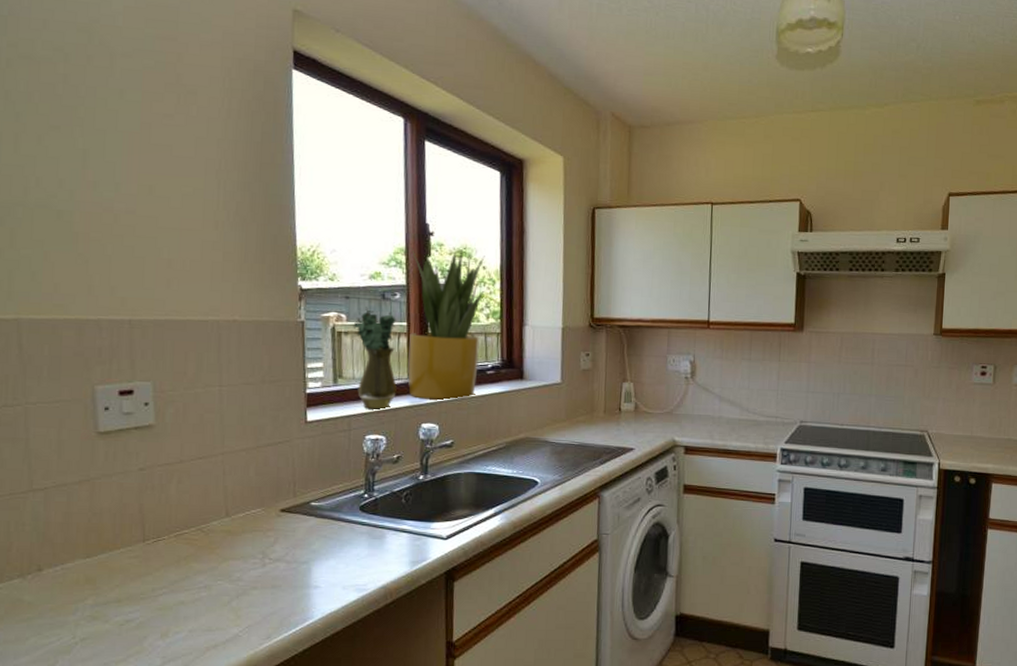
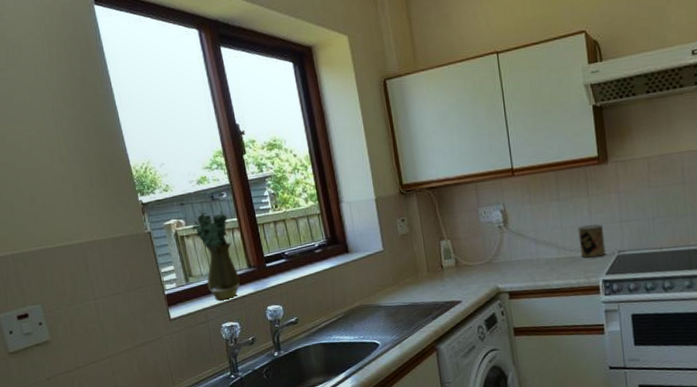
planter: present [407,247,485,400] -> none [227,141,308,284]
tin can: none [763,390,790,425] -> present [578,224,606,258]

